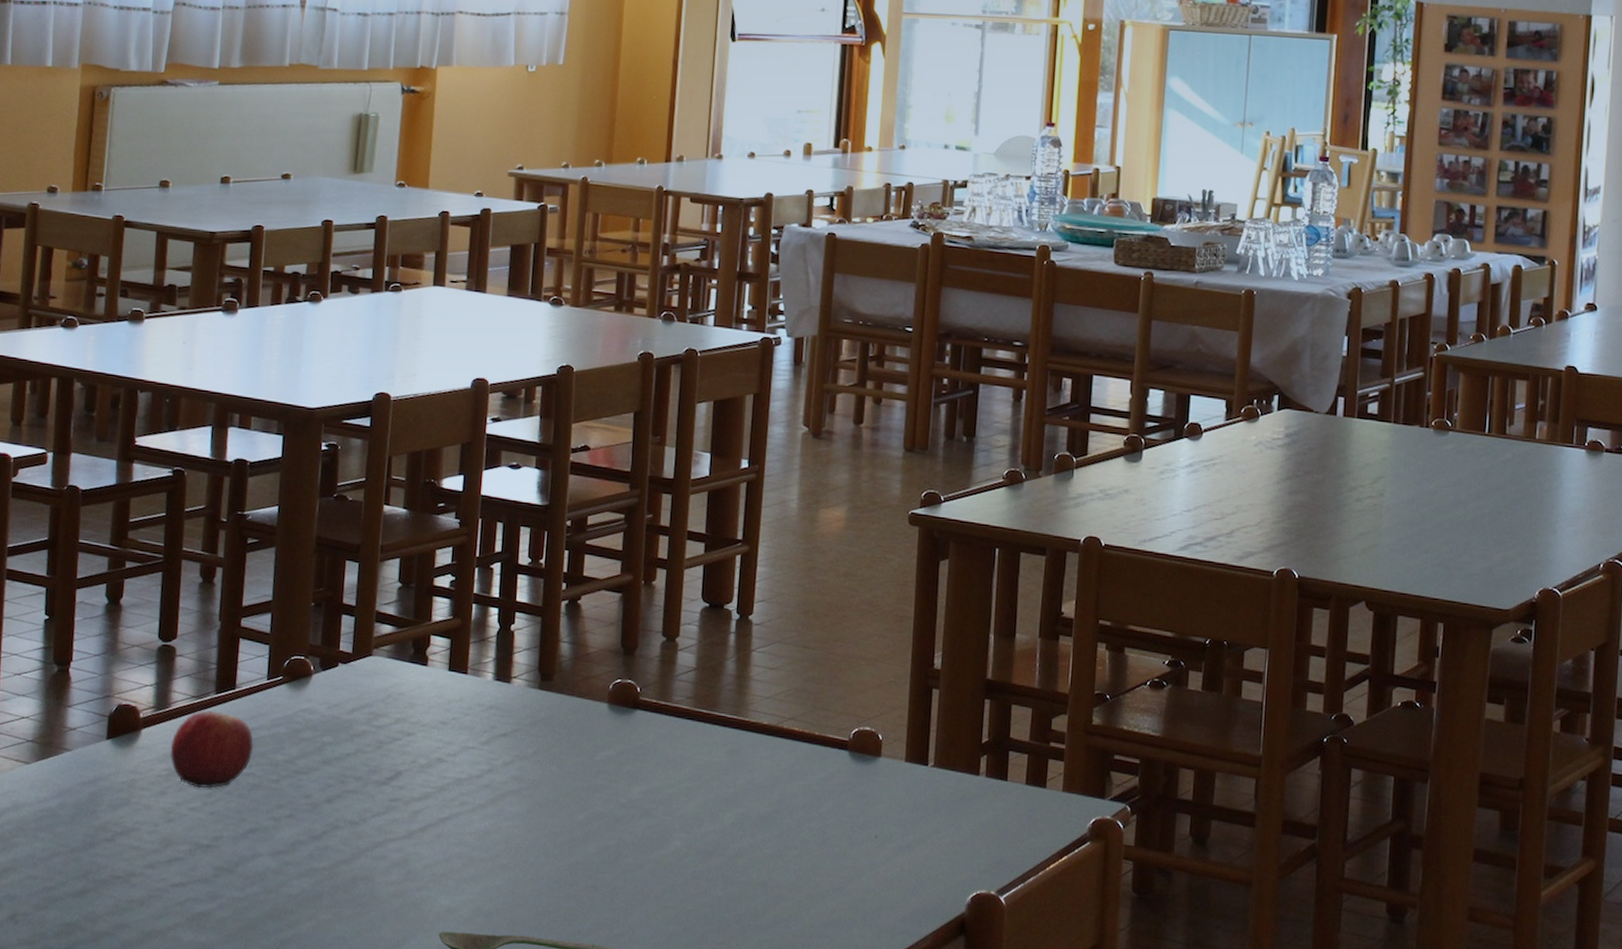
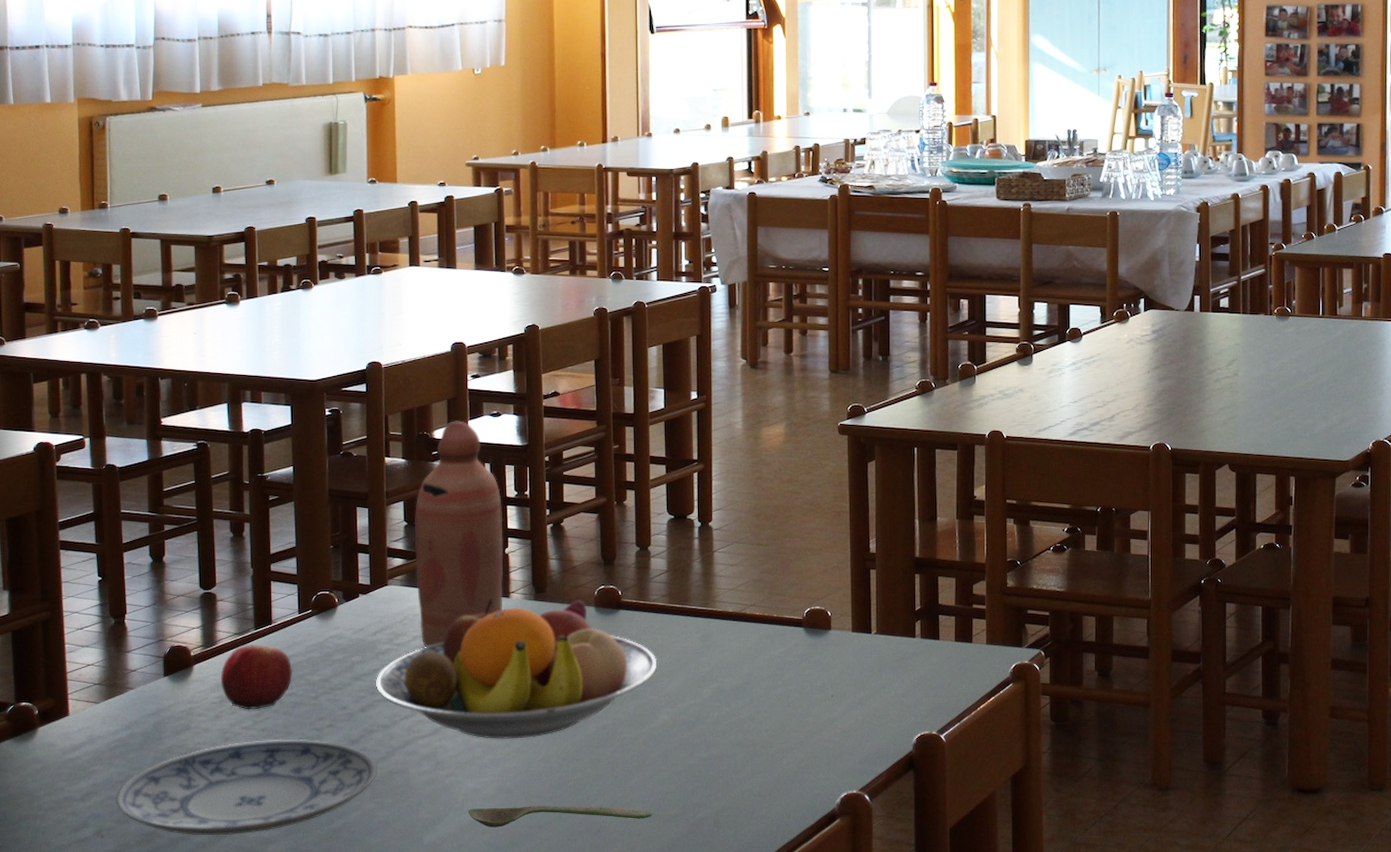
plate: none [35,825,340,936] -> present [115,738,378,836]
fruit bowl: none [347,683,675,853] -> present [376,599,657,739]
bottle: none [404,469,512,733] -> present [414,421,504,647]

